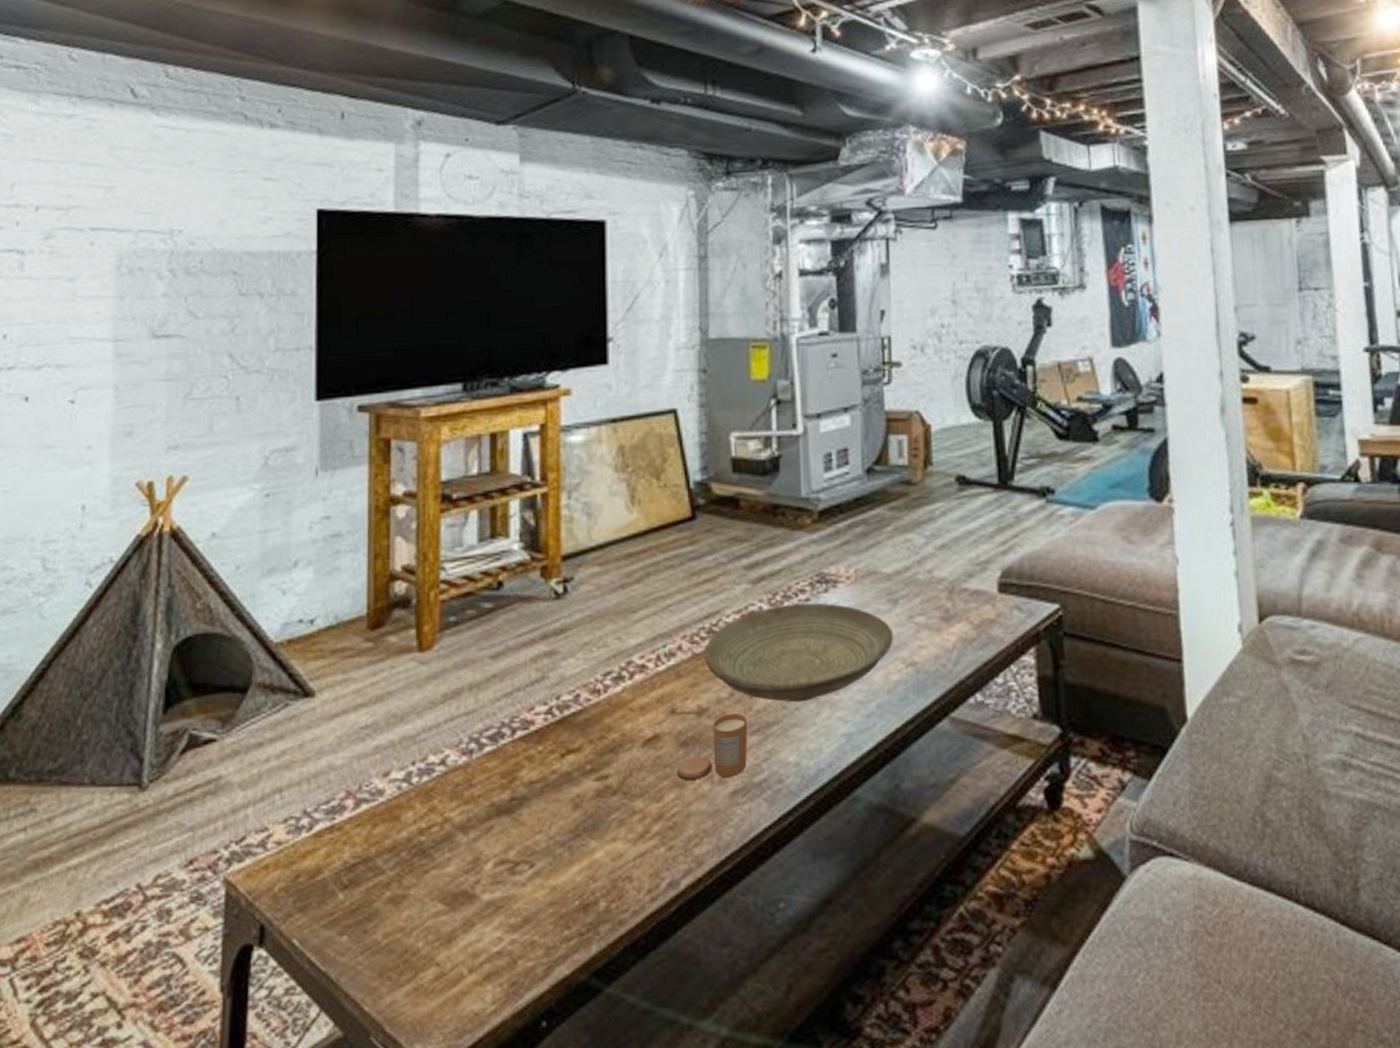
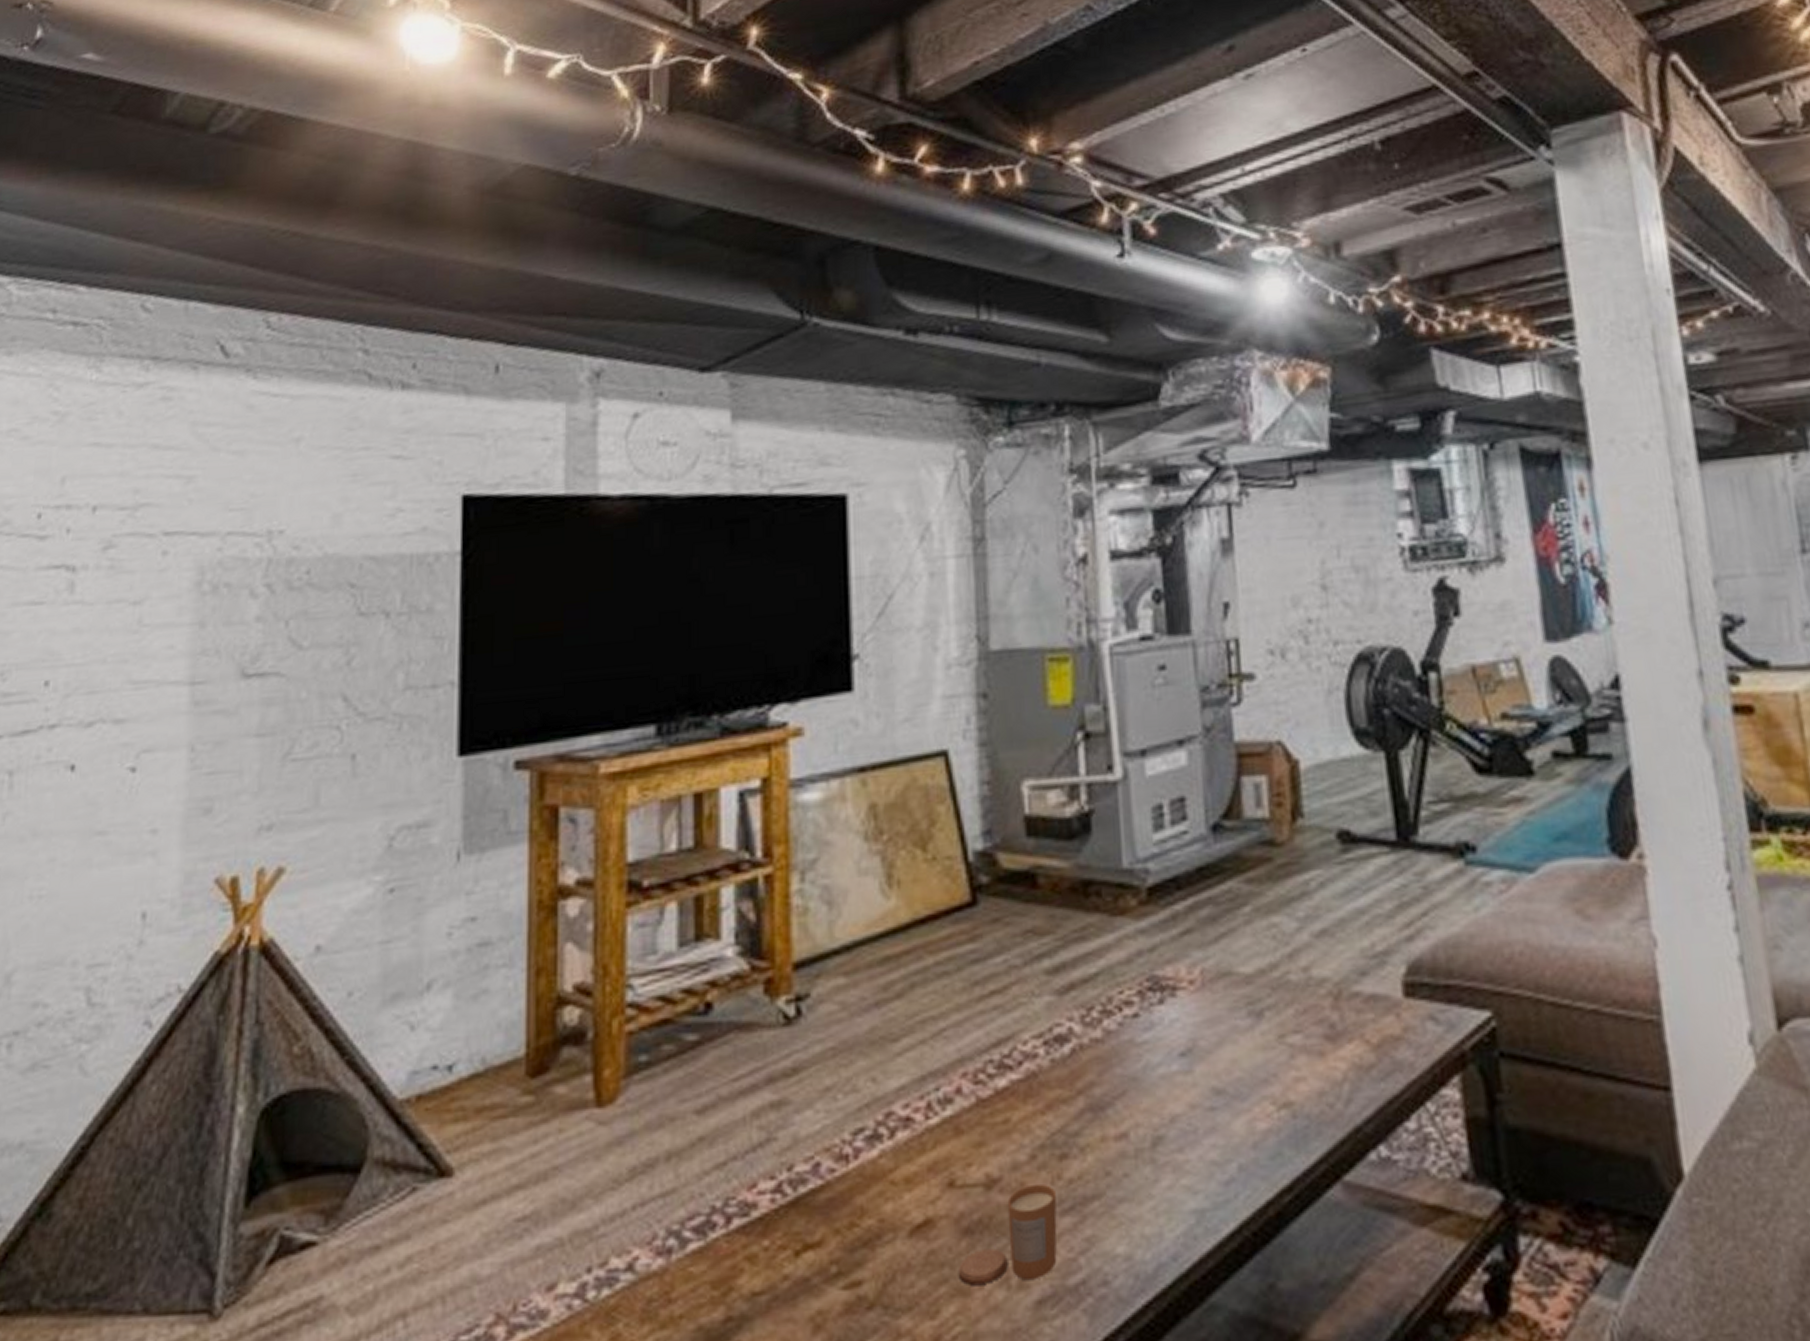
decorative bowl: present [704,603,894,703] -> none [993,1019,1259,1166]

